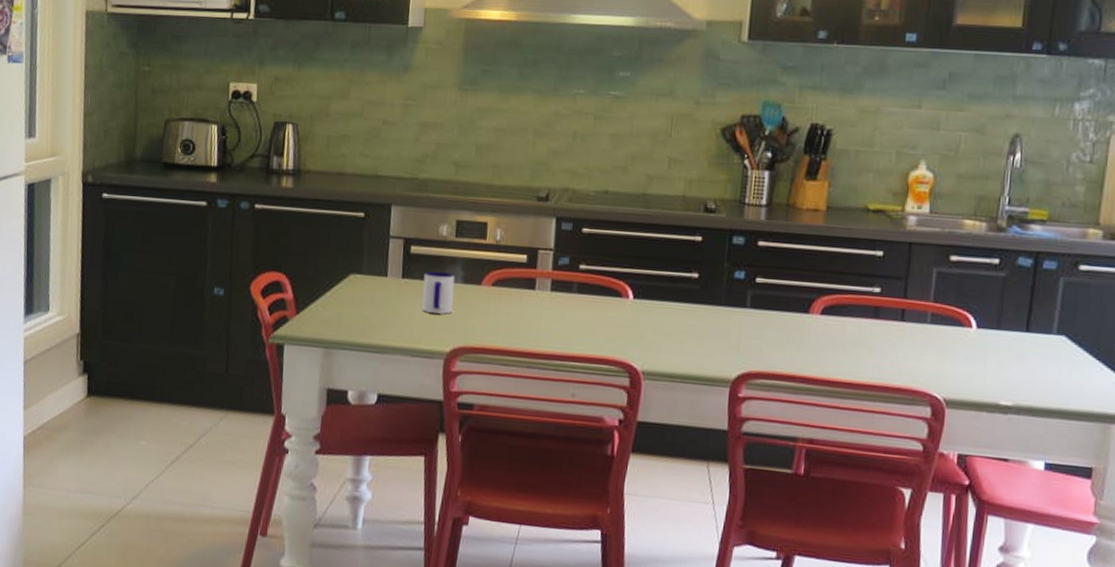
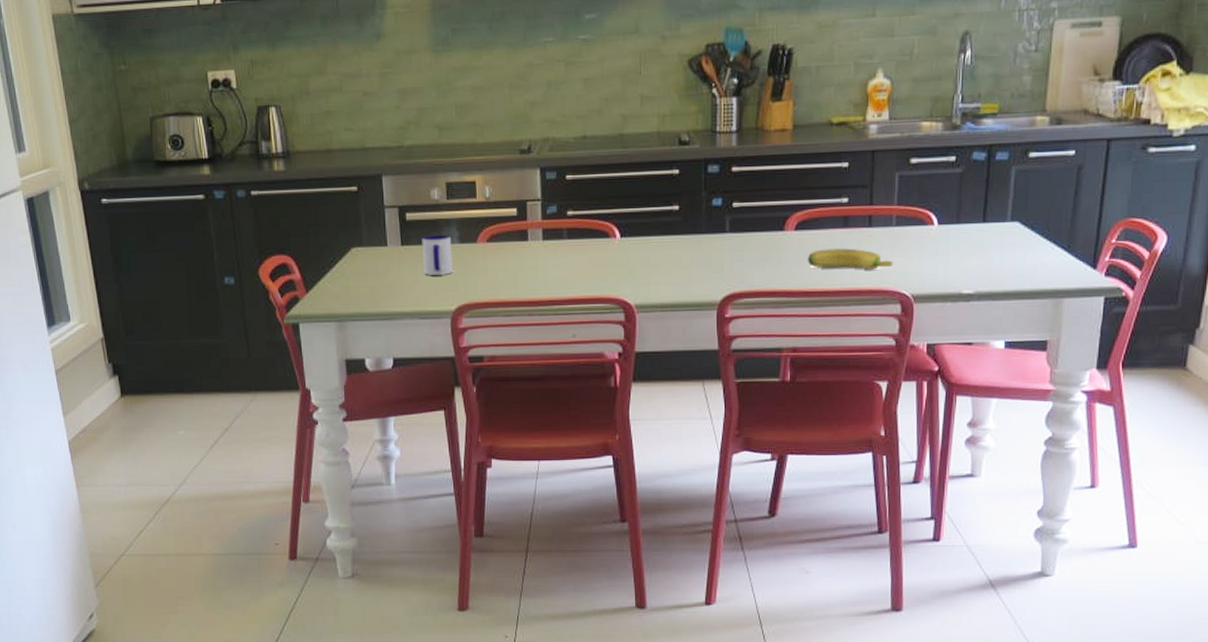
banana: none [831,338,925,367] -> present [807,248,893,270]

